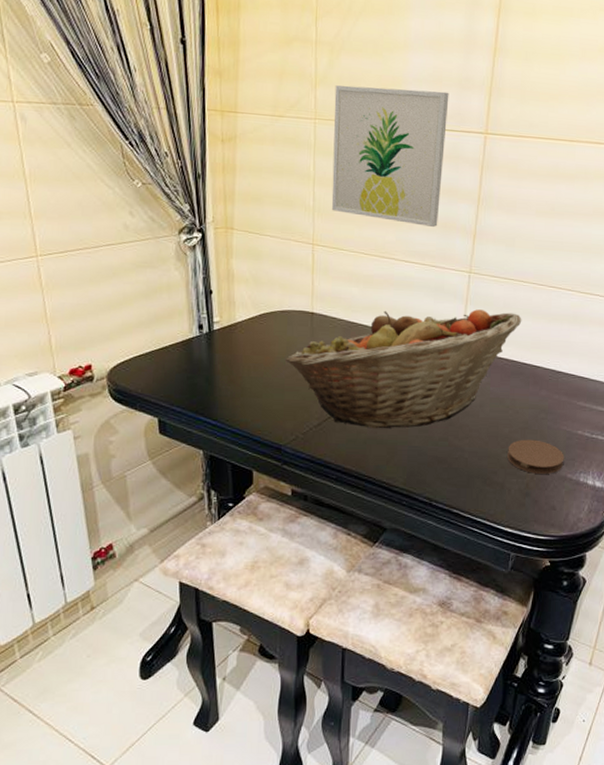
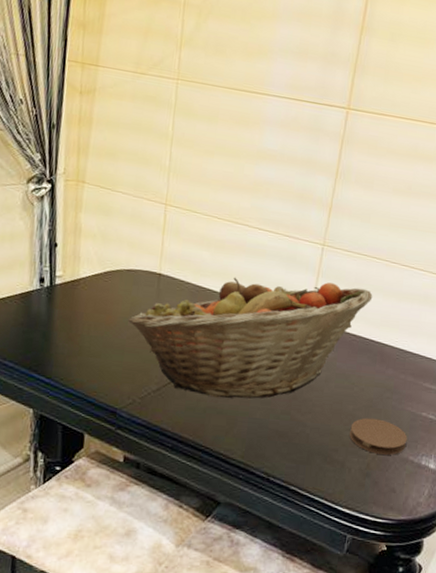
wall art: present [331,85,449,227] -> none [188,48,314,197]

